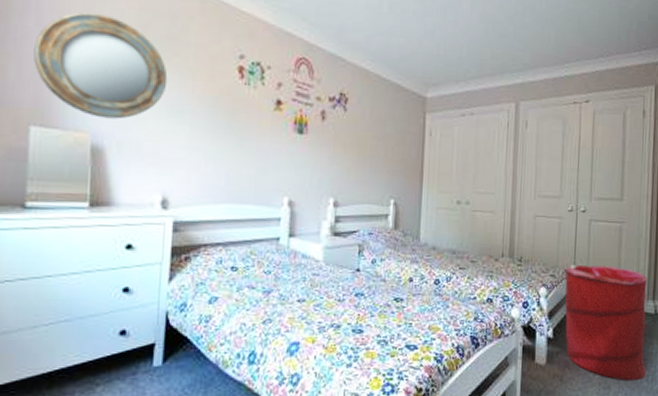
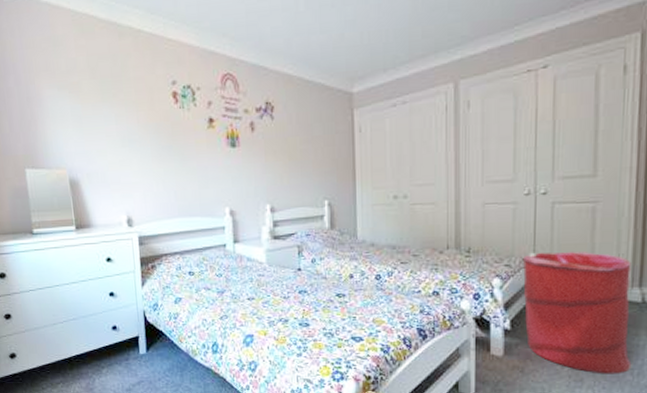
home mirror: present [33,12,168,119] -> none [17,66,118,156]

